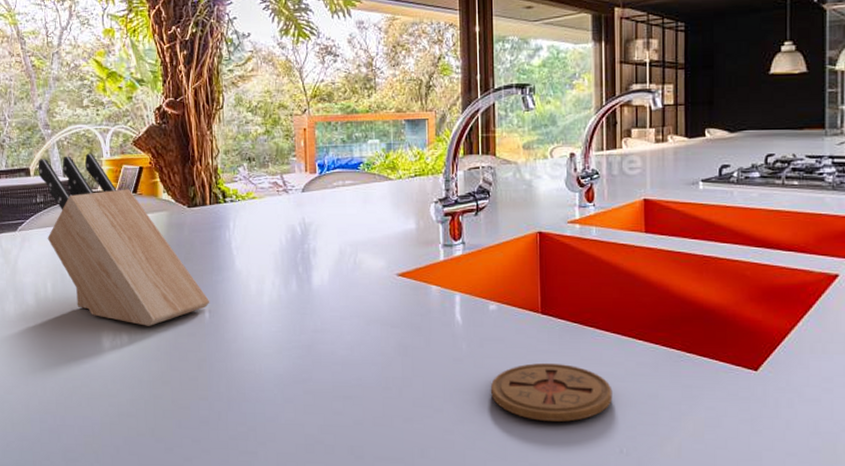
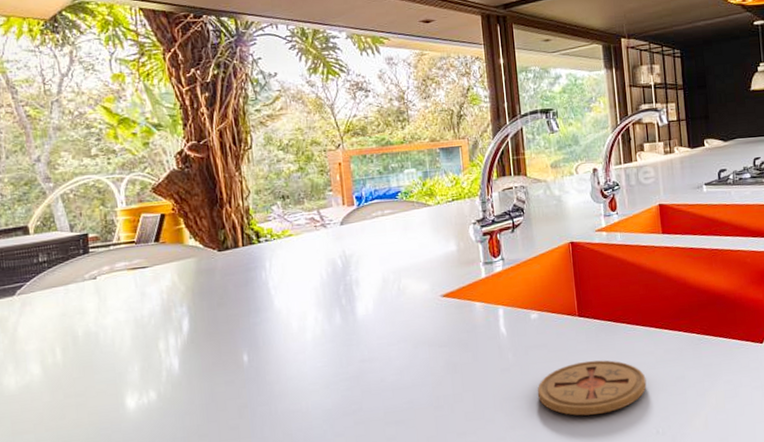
knife block: present [38,154,210,326] -> none [38,205,249,380]

